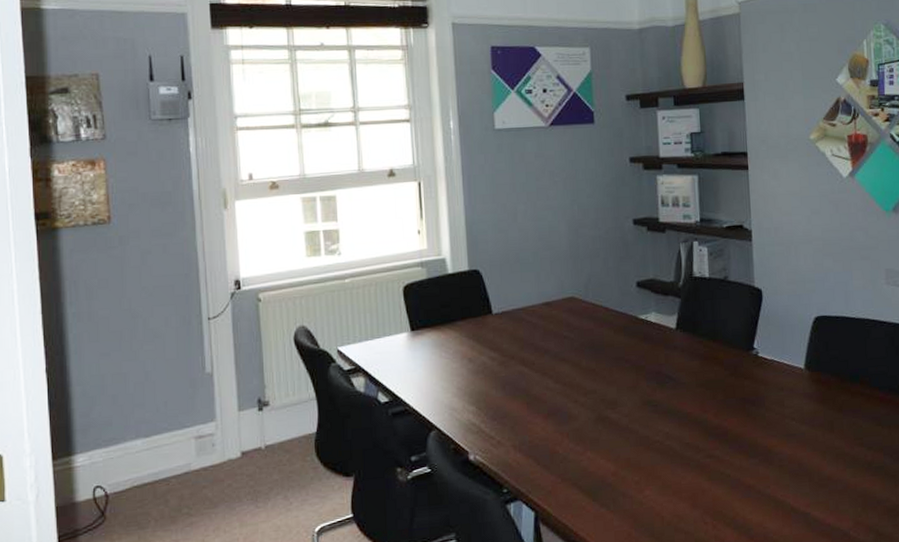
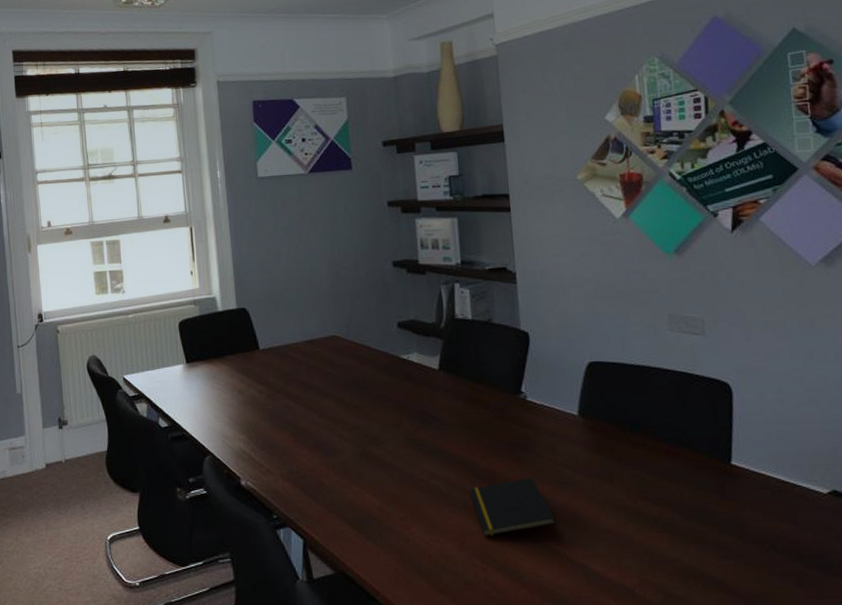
notepad: none [702,431,783,493] -> present [469,477,557,536]

